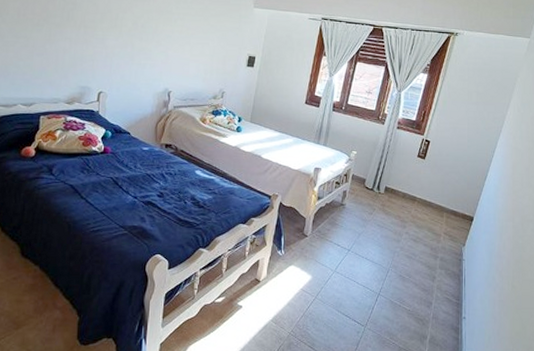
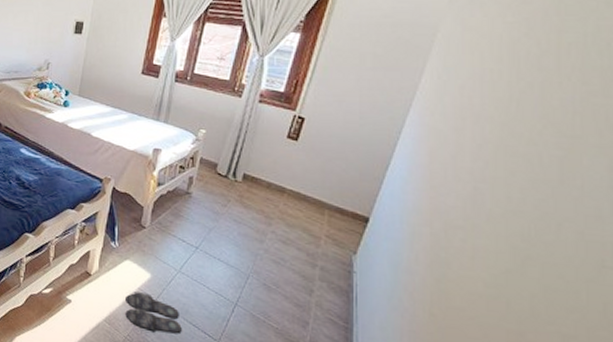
slippers: none [290,292,336,325] -> present [125,292,182,334]

